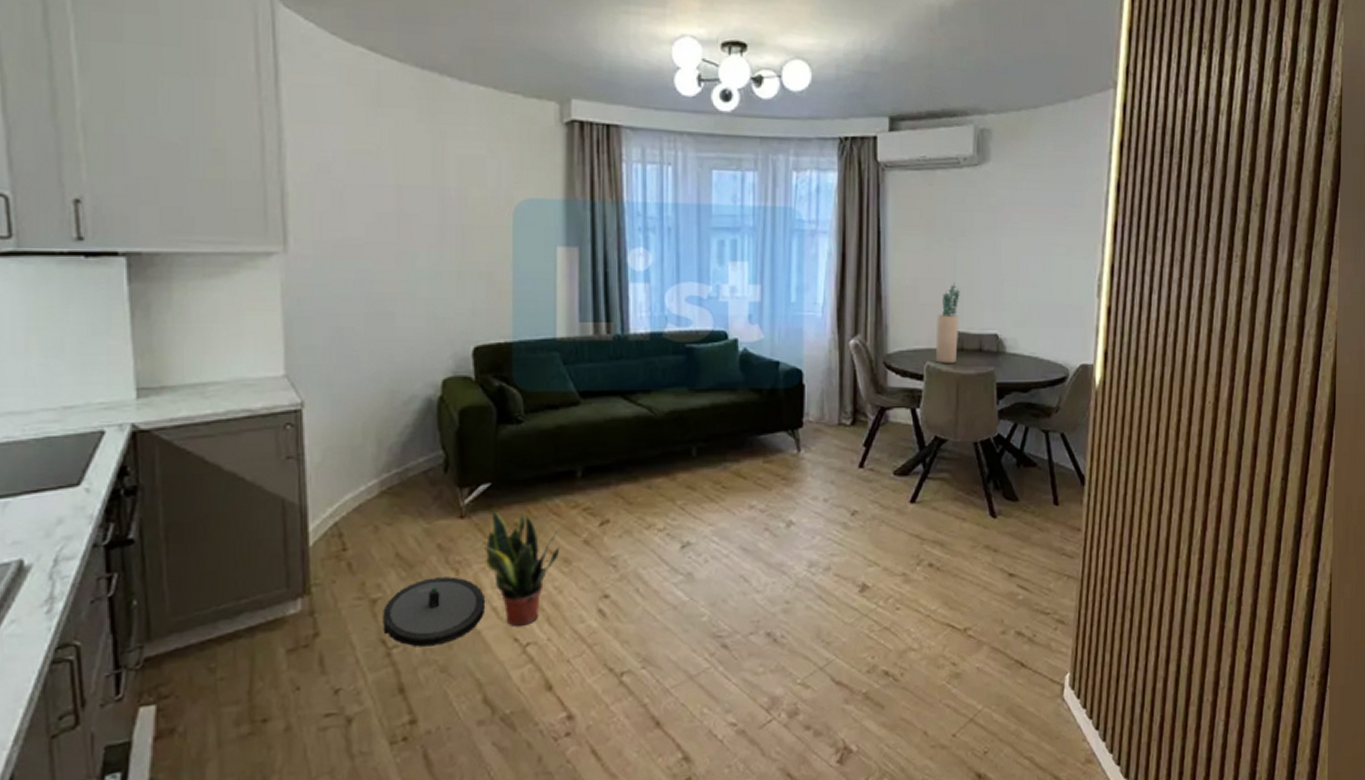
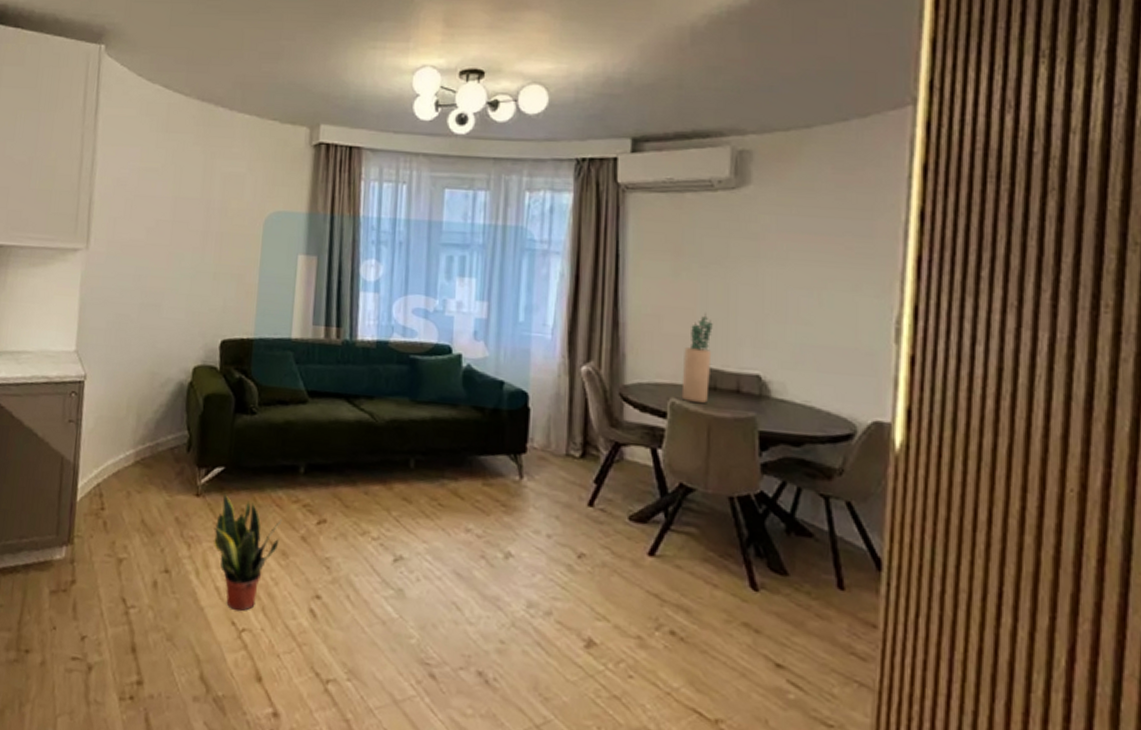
robot vacuum: present [383,576,486,647] -> none [124,548,211,614]

